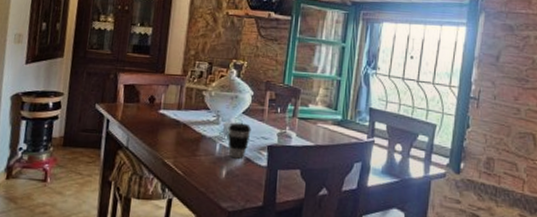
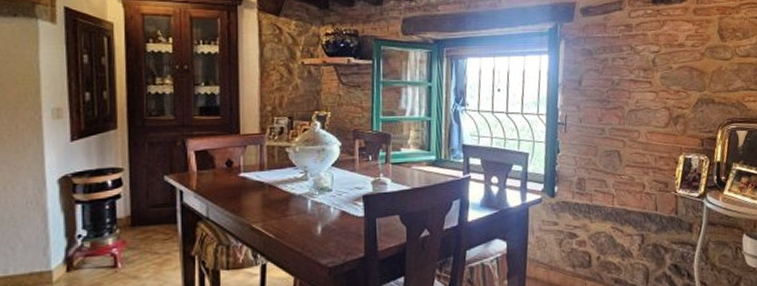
coffee cup: present [227,122,252,159] -> none [318,176,344,213]

